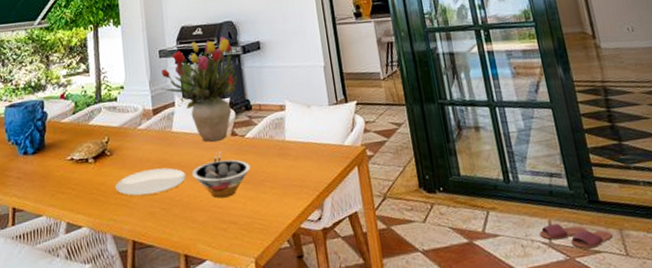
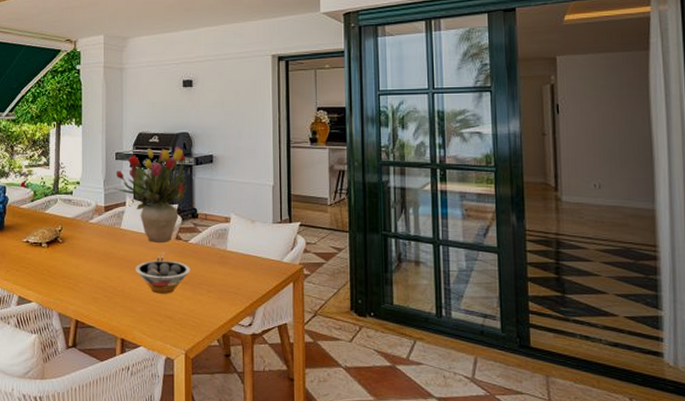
plate: present [115,167,186,196] -> none [64,260,130,282]
slippers: present [539,224,614,249] -> none [463,361,539,389]

